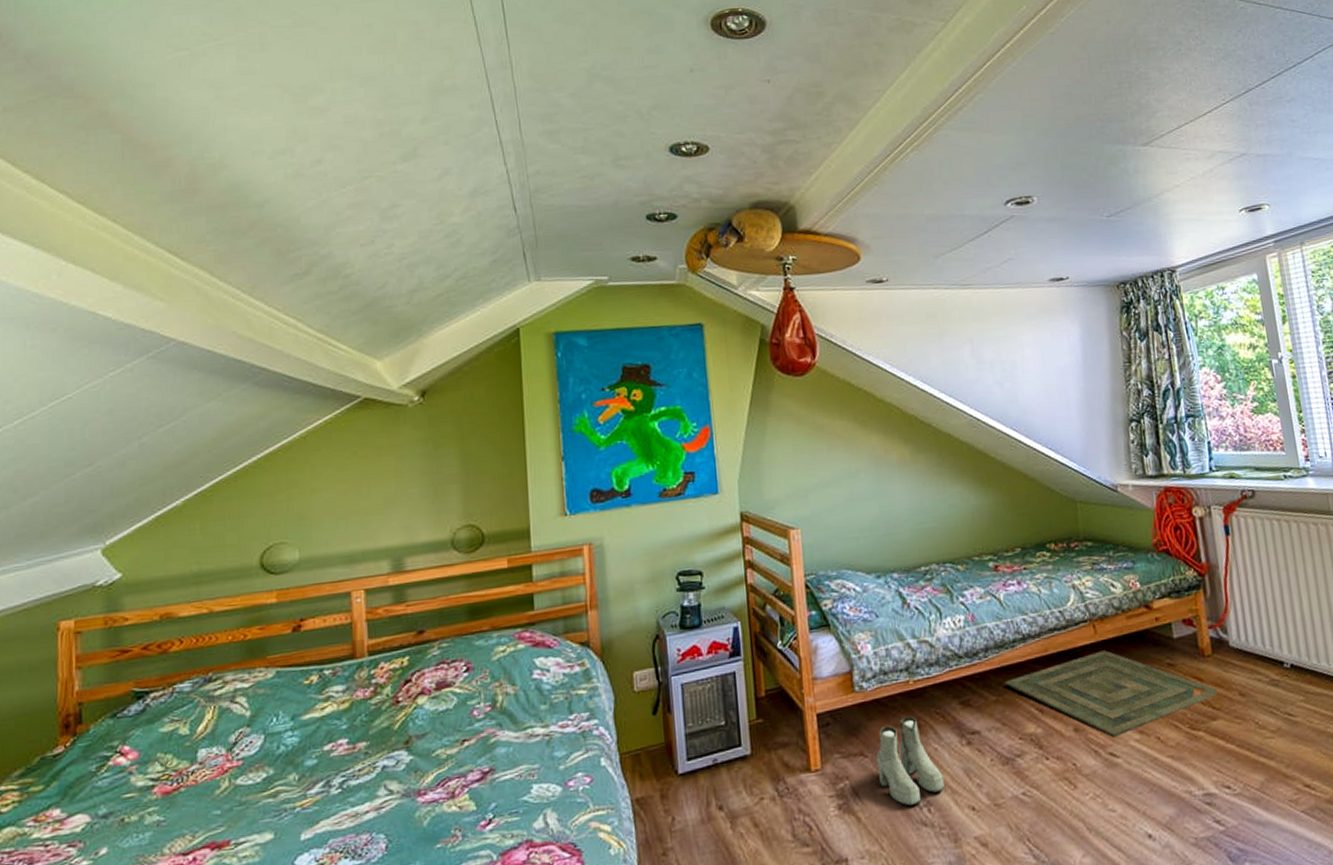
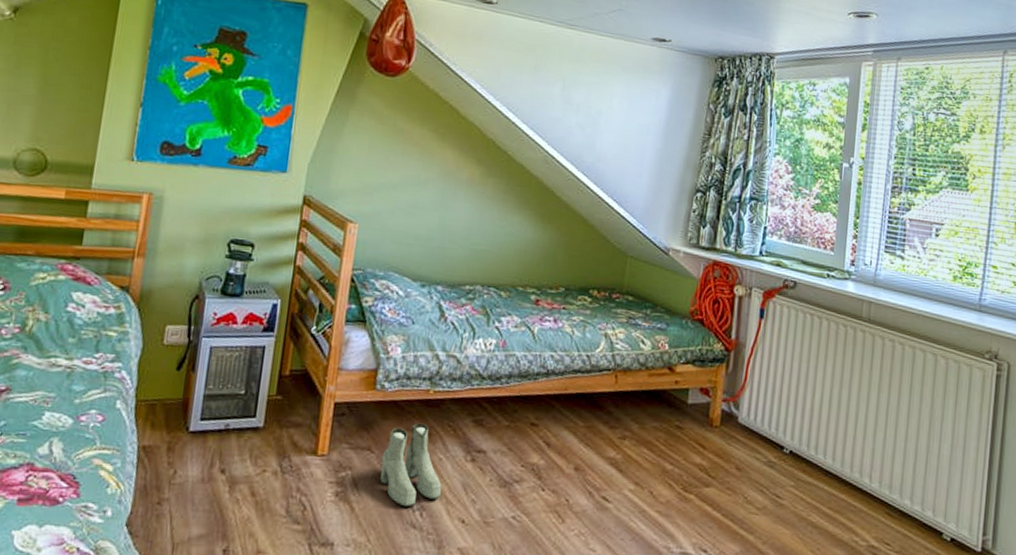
bath mat: present [1004,650,1217,737] -> none [519,400,716,483]

